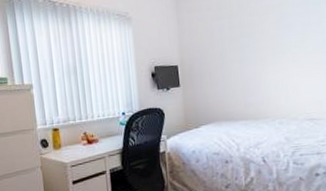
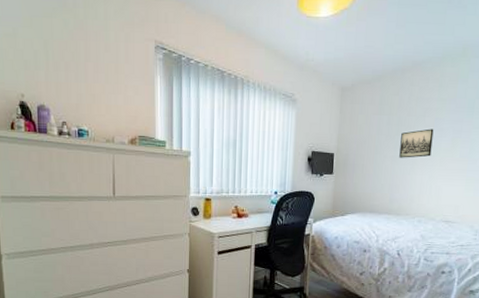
wall art: none [245,25,282,60] -> present [399,129,434,158]

